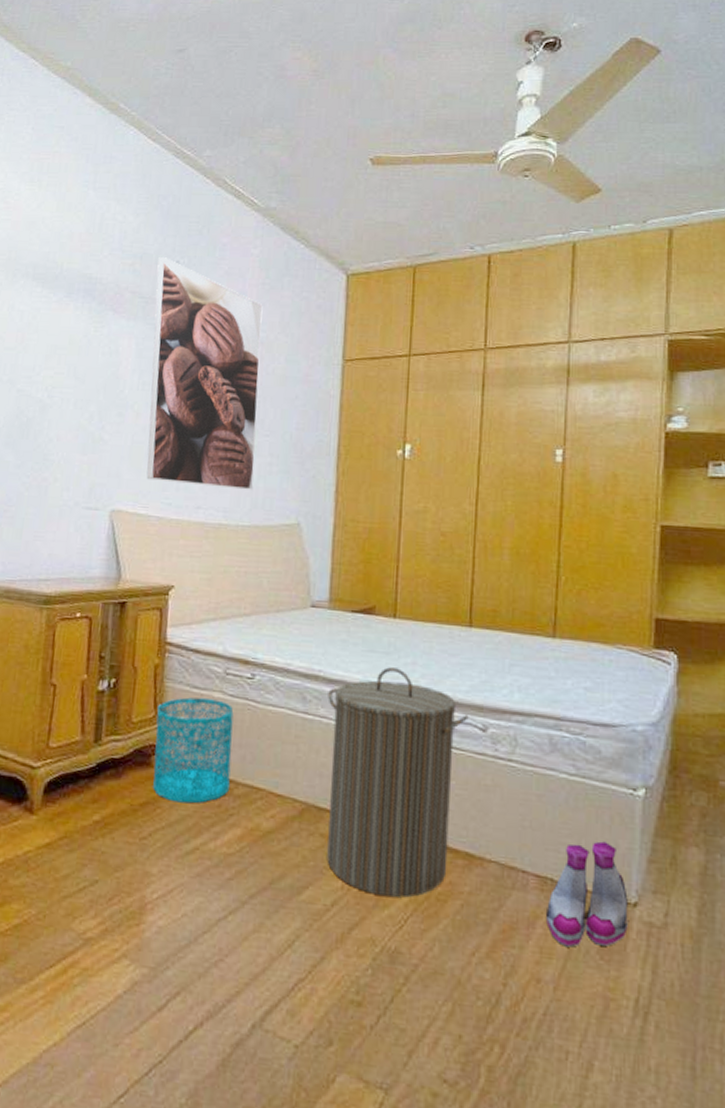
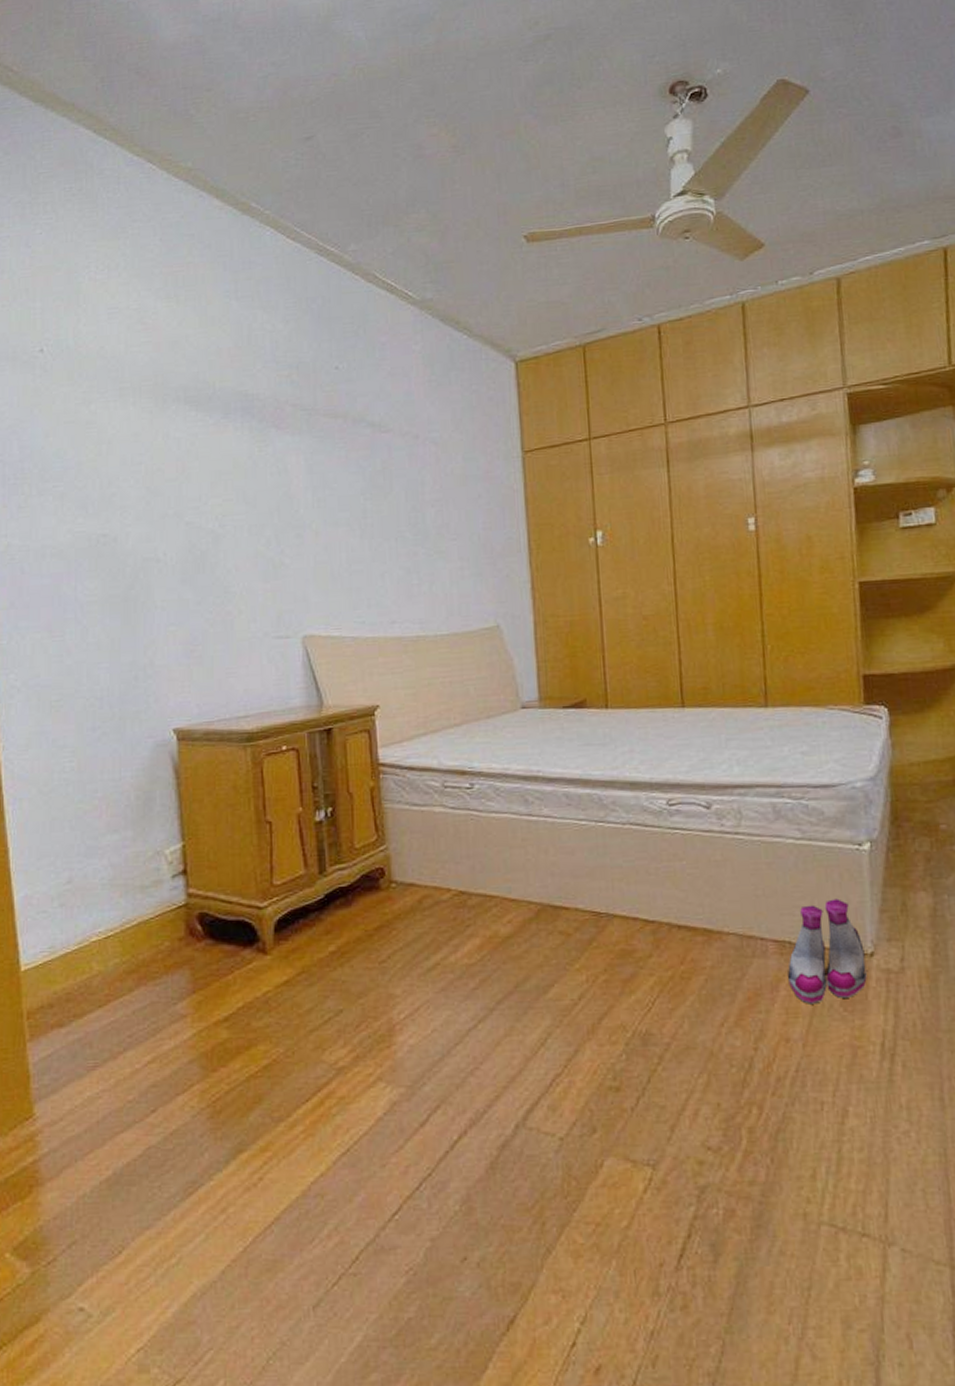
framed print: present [146,256,263,490] -> none [316,363,447,600]
wastebasket: present [153,697,234,804] -> none [379,814,462,922]
laundry hamper: present [327,667,469,898] -> none [549,758,692,982]

